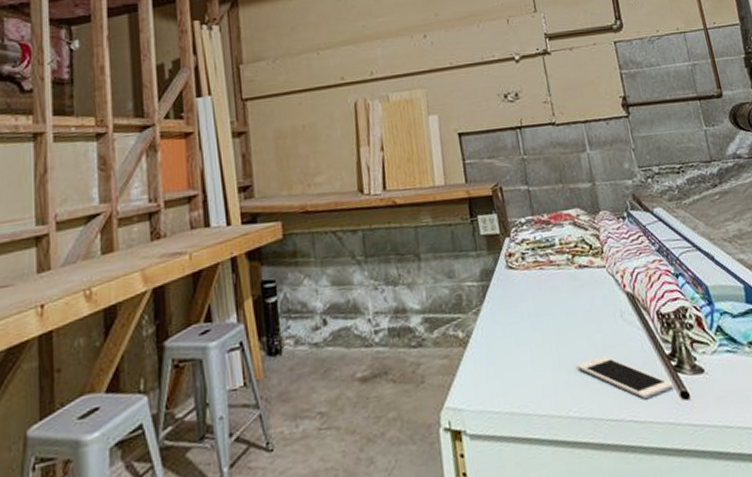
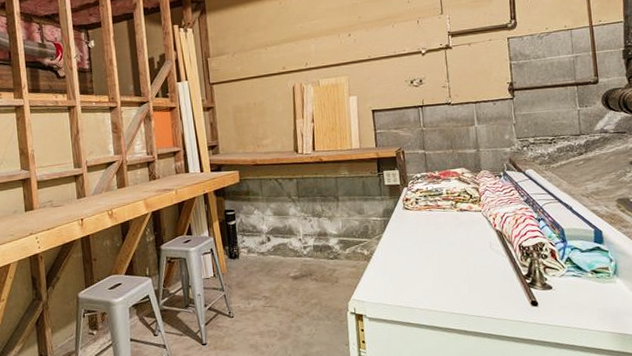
cell phone: present [576,356,674,399] -> none [452,273,526,303]

